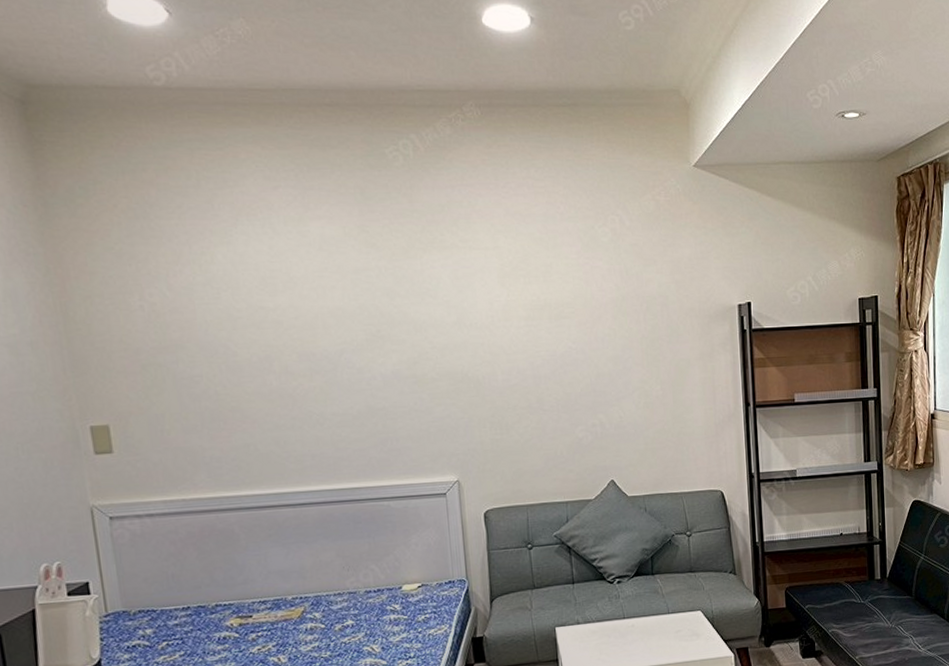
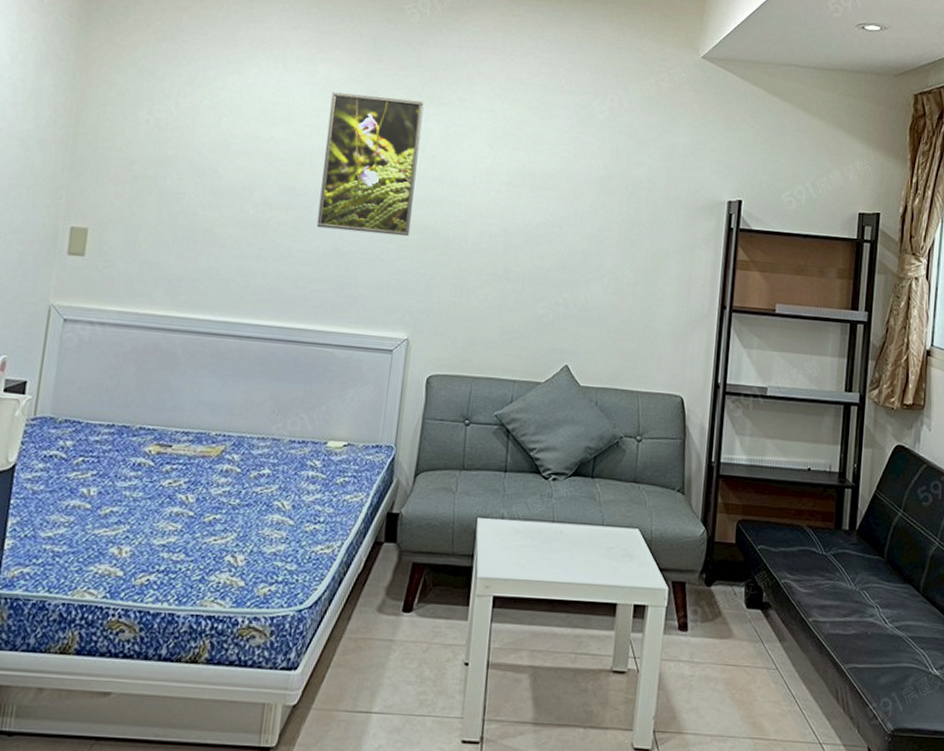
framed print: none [330,247,440,389] -> present [316,92,424,237]

